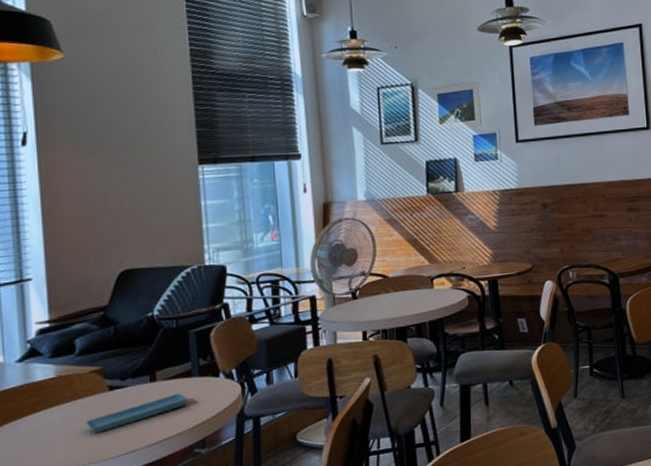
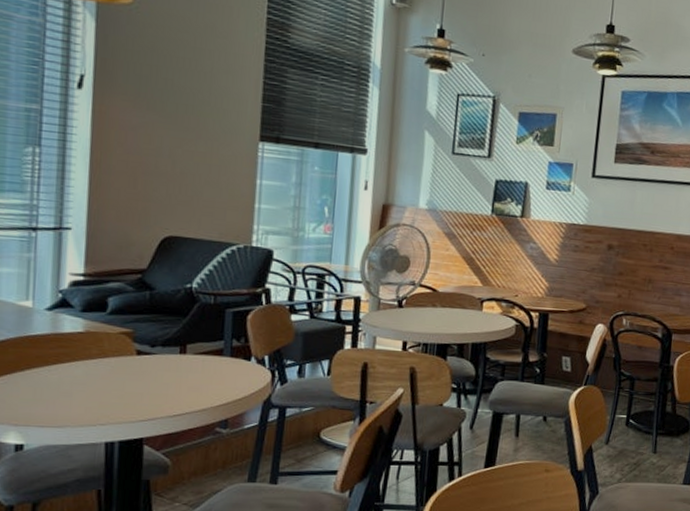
saucer: present [84,393,188,434] -> none [108,370,216,396]

